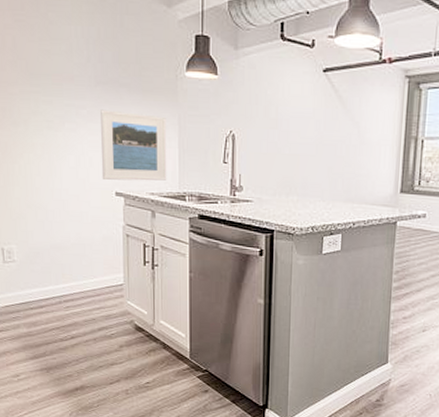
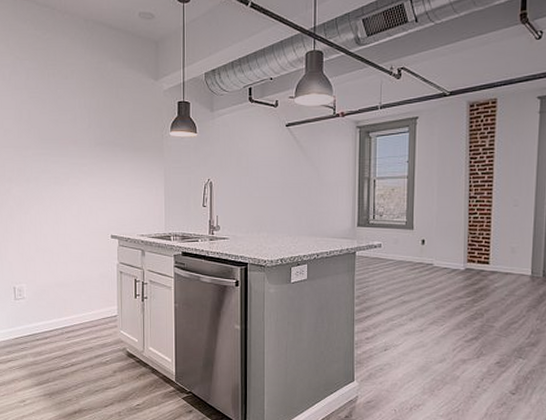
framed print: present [100,109,167,181] -> none [99,166,155,225]

